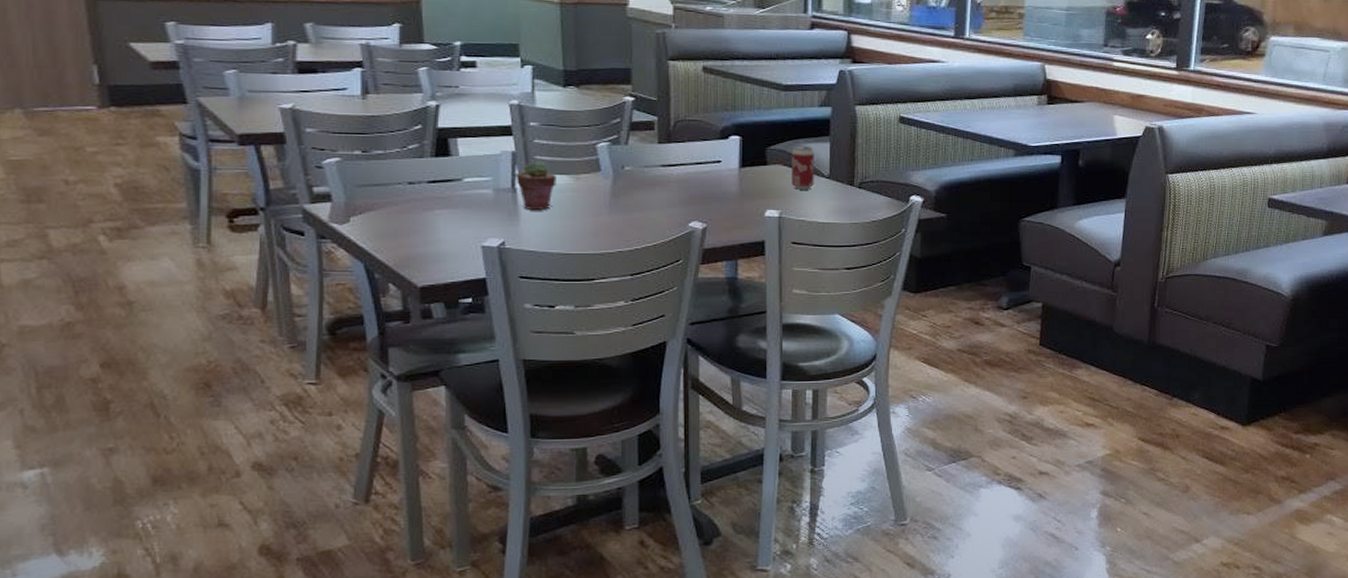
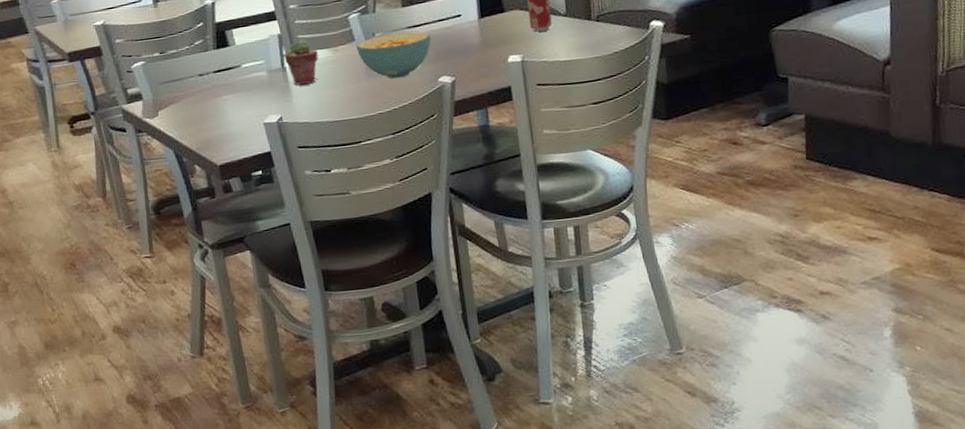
cereal bowl: none [601,169,686,218] -> present [355,31,431,79]

